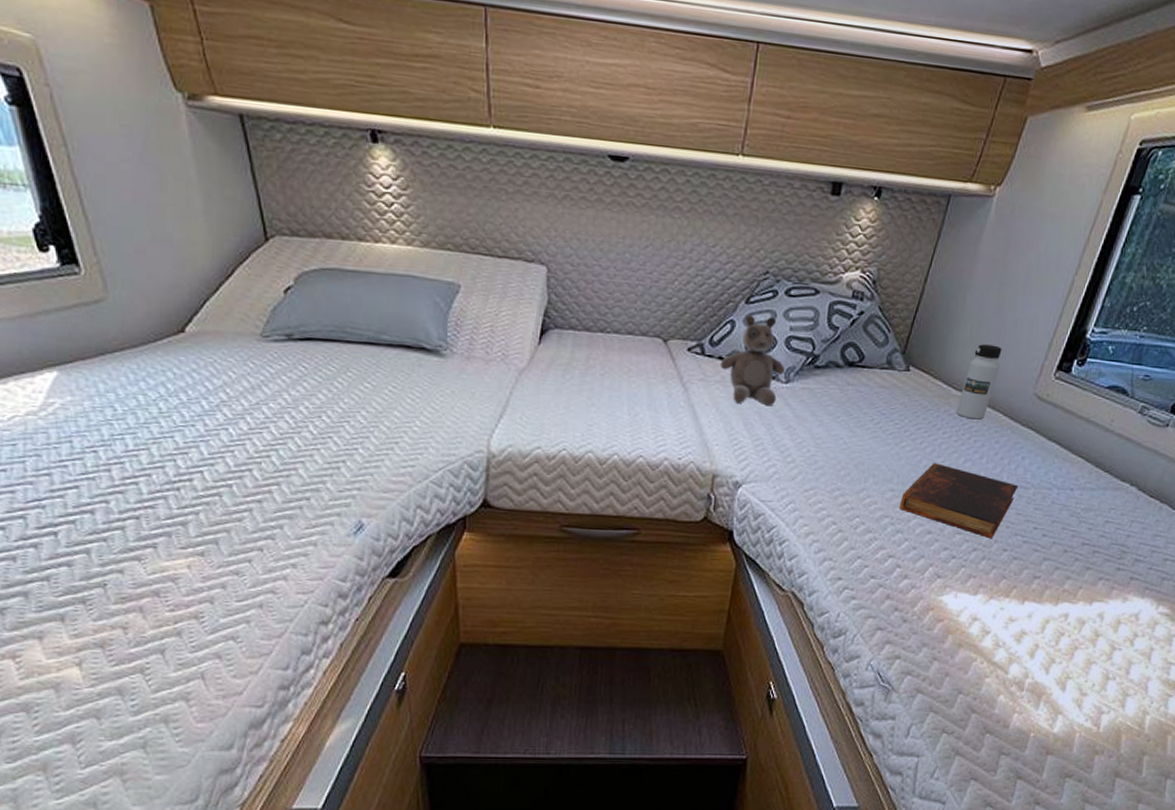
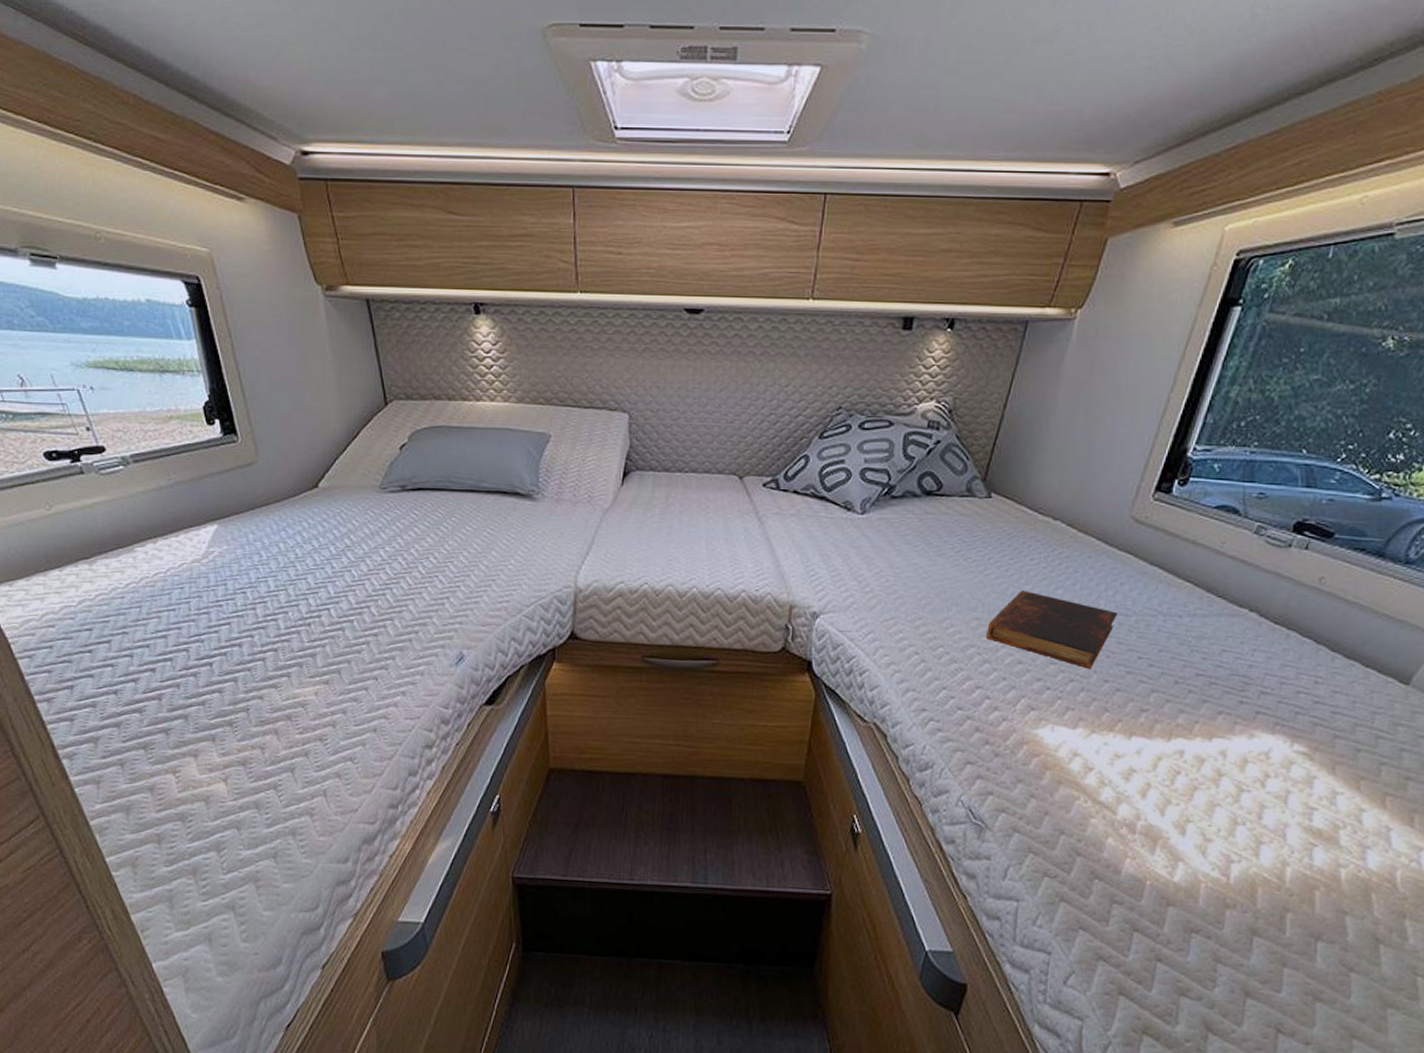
stuffed animal: present [720,315,786,406] -> none [795,449,861,537]
water bottle: present [956,344,1002,420] -> none [1044,468,1092,545]

